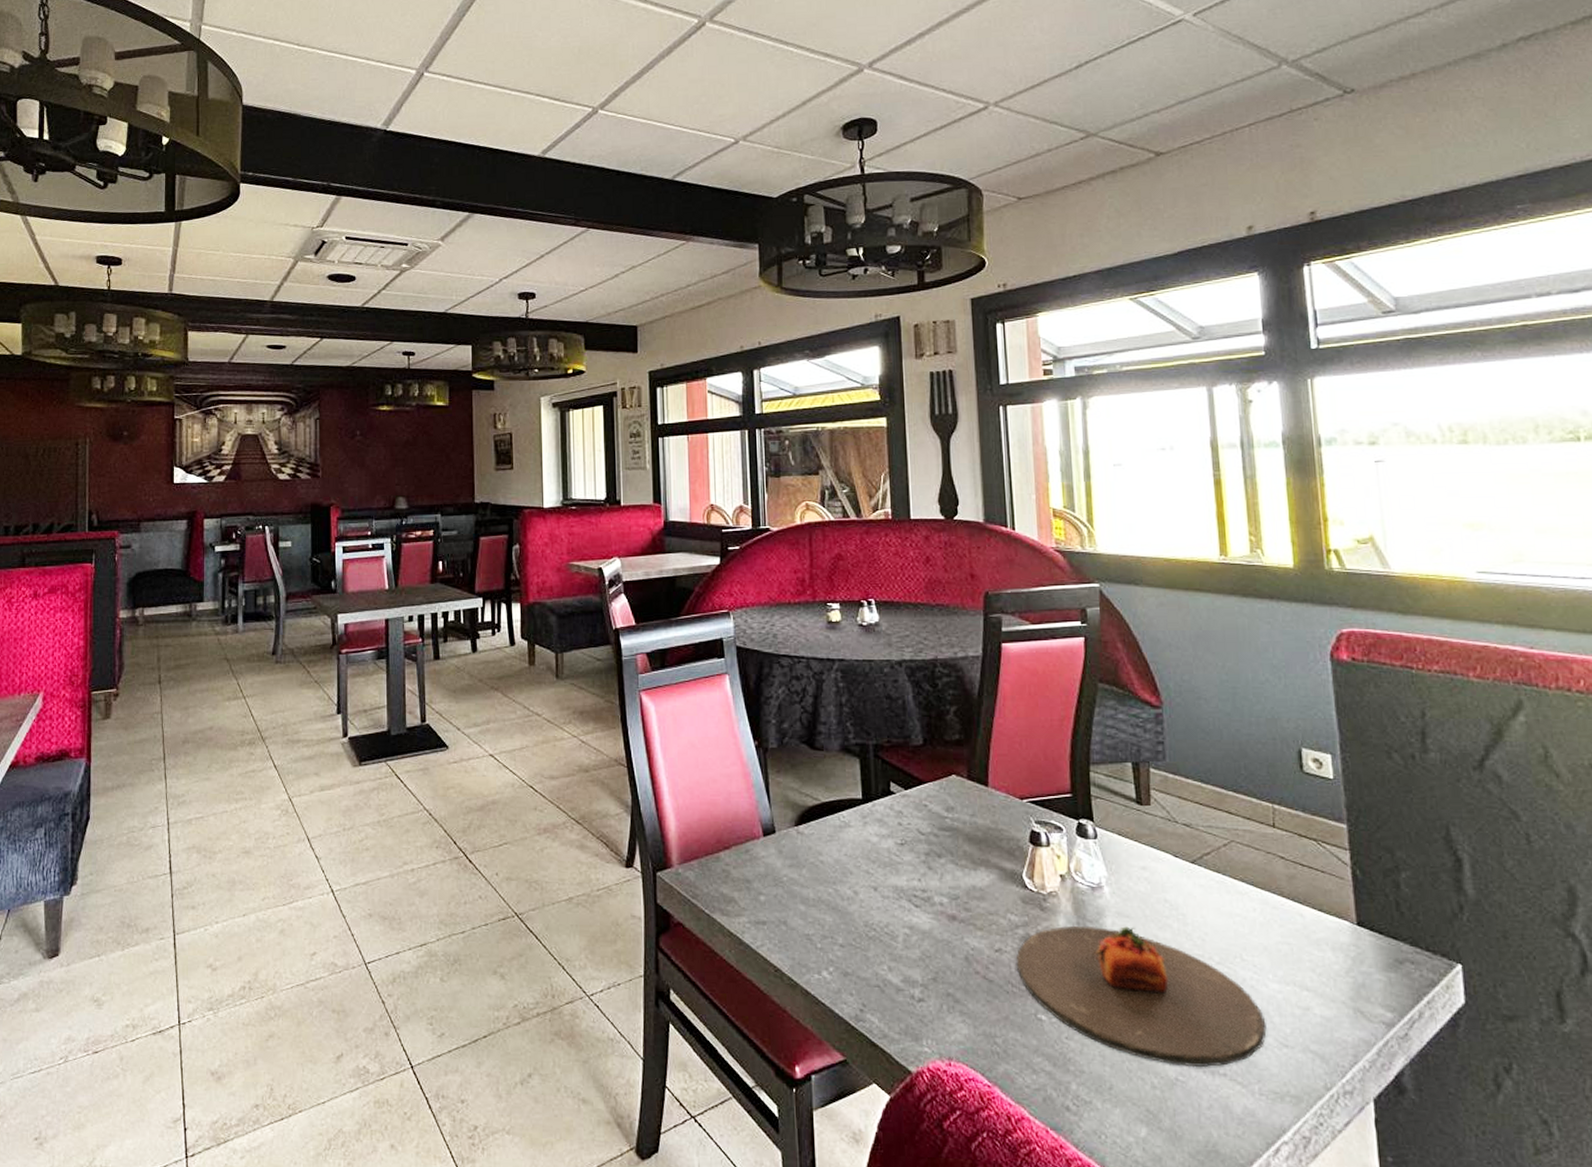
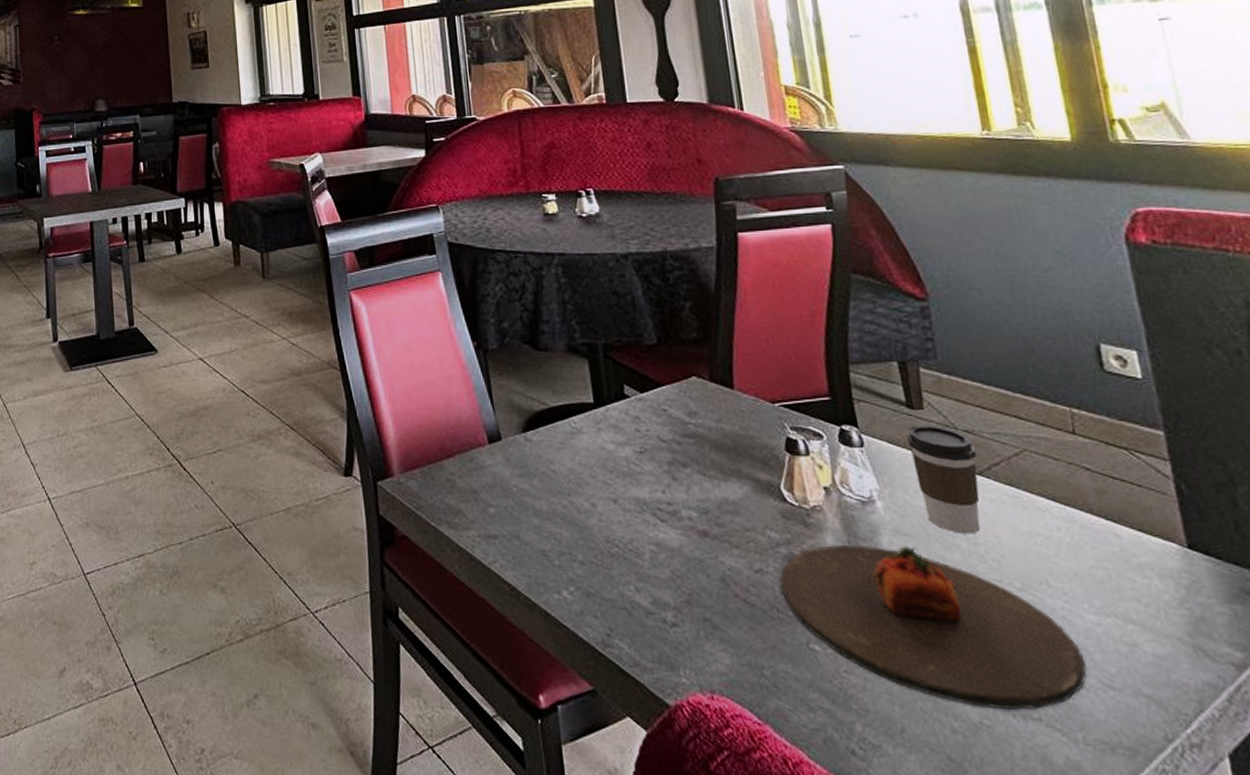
coffee cup: none [1134,819,1192,915] -> present [906,425,981,534]

